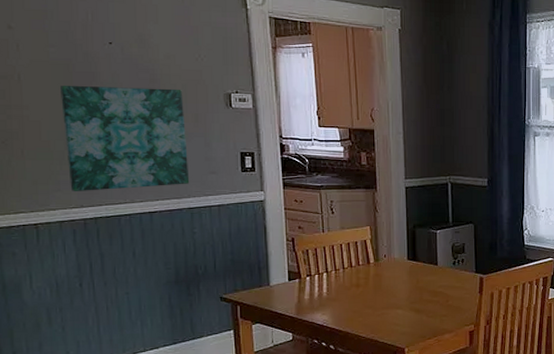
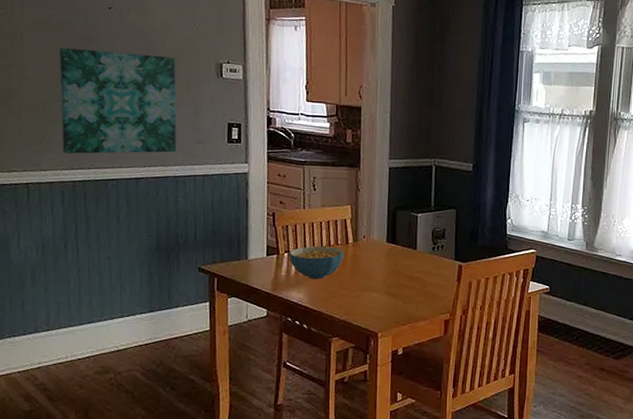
cereal bowl: none [311,267,367,301] -> present [289,246,345,280]

